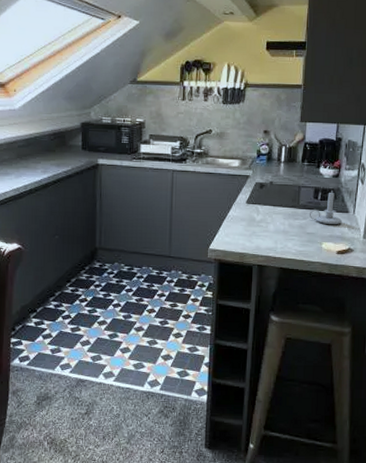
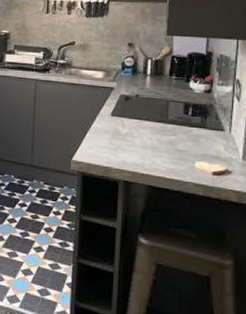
candle holder: present [309,191,342,225] -> none [179,106,216,143]

